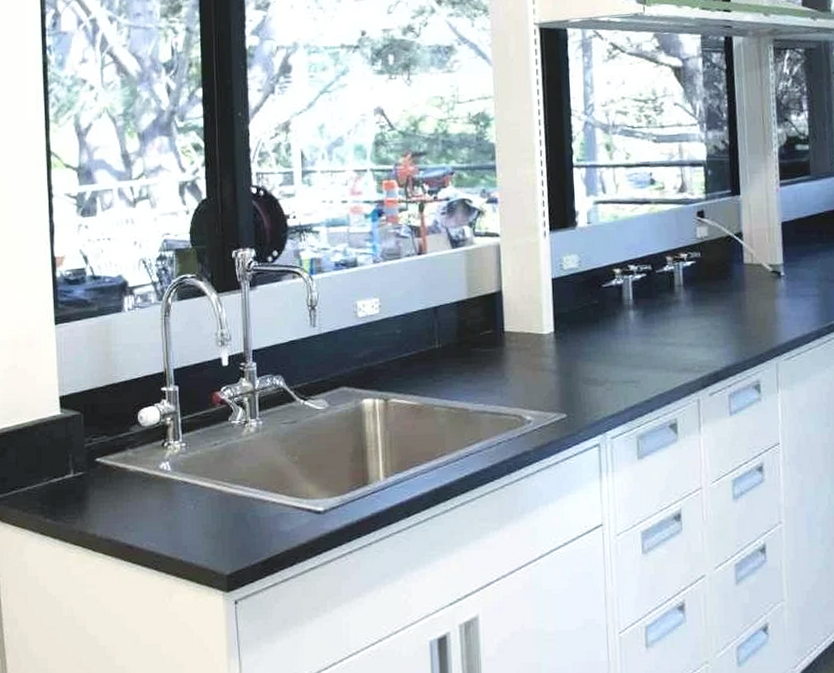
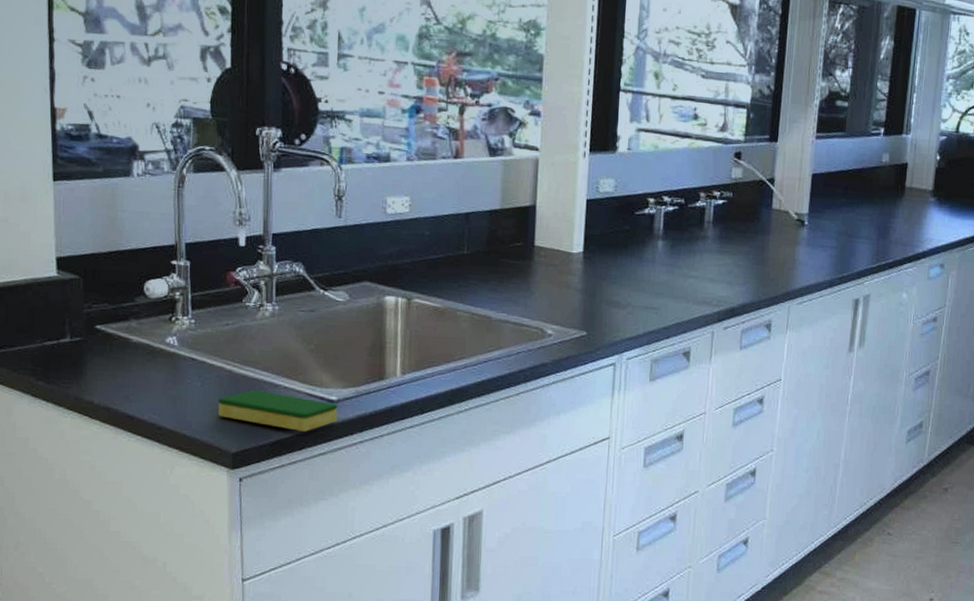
dish sponge: none [211,507,326,547] -> present [218,389,338,432]

